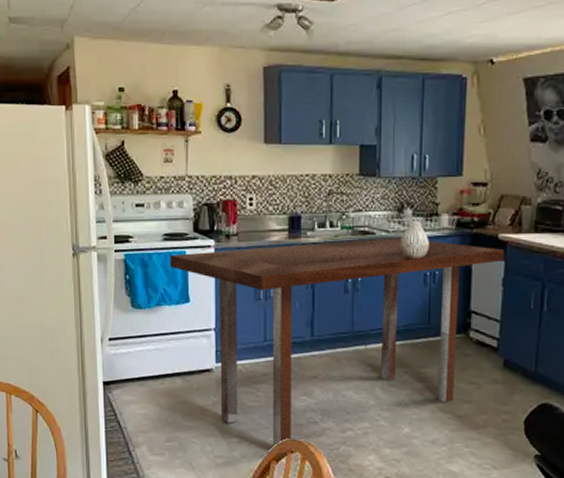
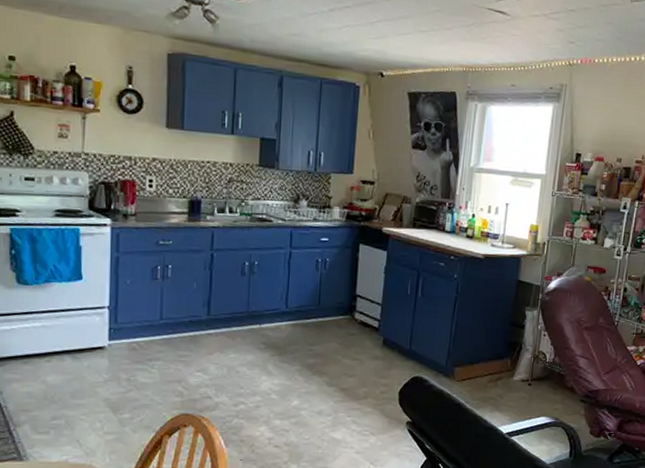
dining table: present [169,236,505,447] -> none [61,225,387,422]
vase: present [399,221,430,260] -> none [294,211,323,247]

